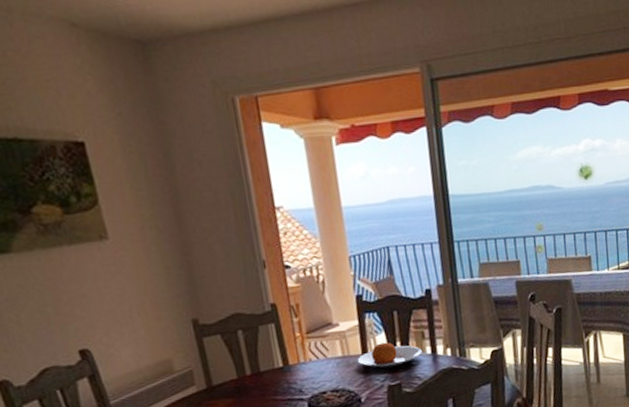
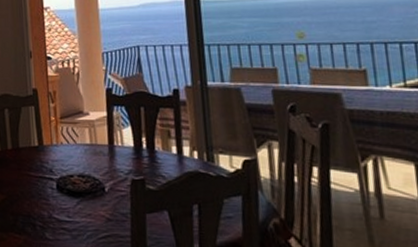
plate: present [357,342,422,368] -> none [103,136,168,162]

